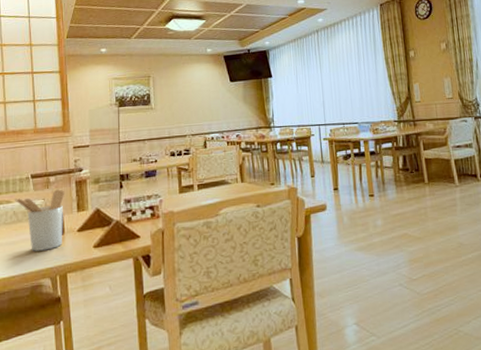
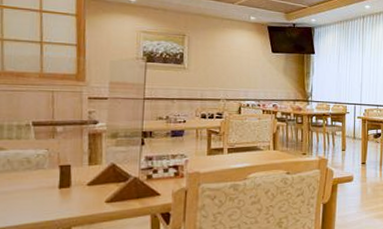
utensil holder: present [15,189,65,251] -> none [10,140,75,203]

